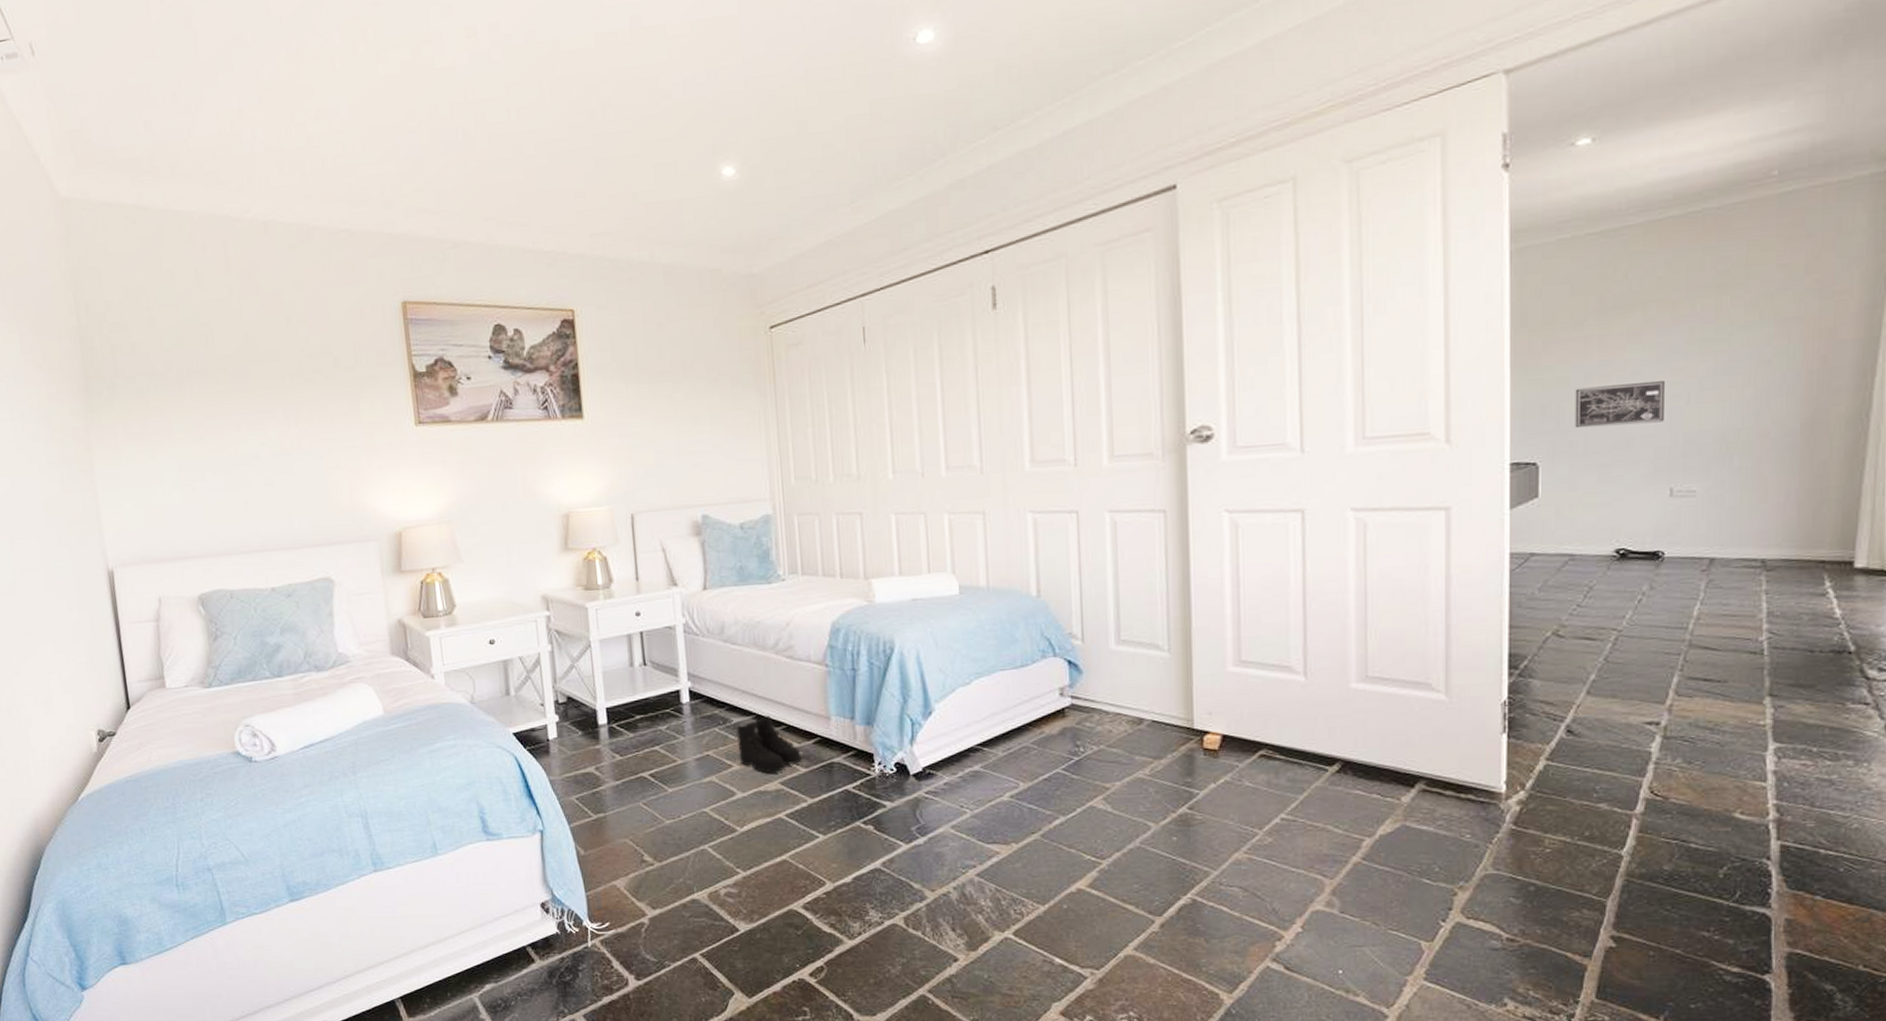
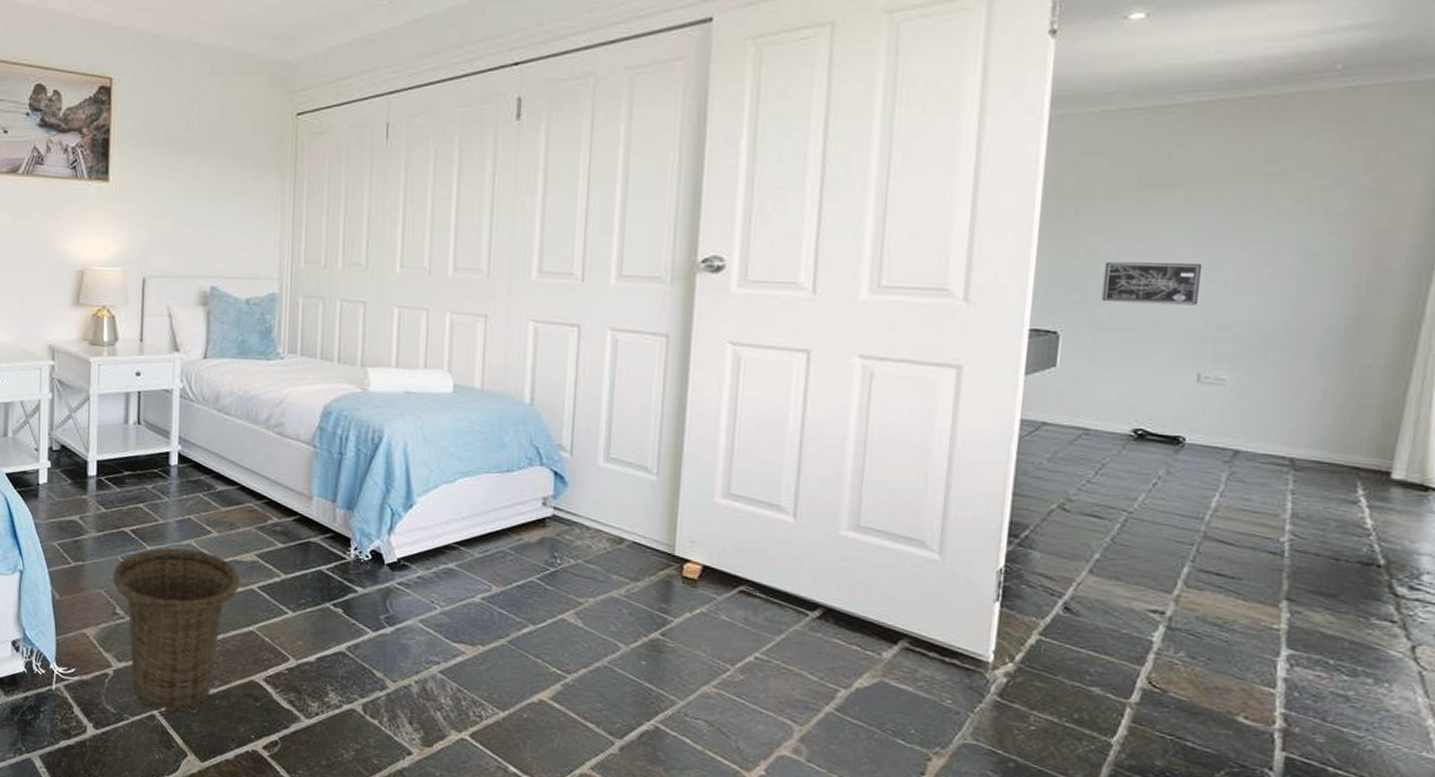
basket: none [636,785,768,953] -> present [112,547,240,712]
boots: present [736,715,803,774] -> none [218,488,281,544]

